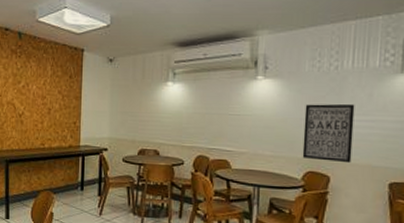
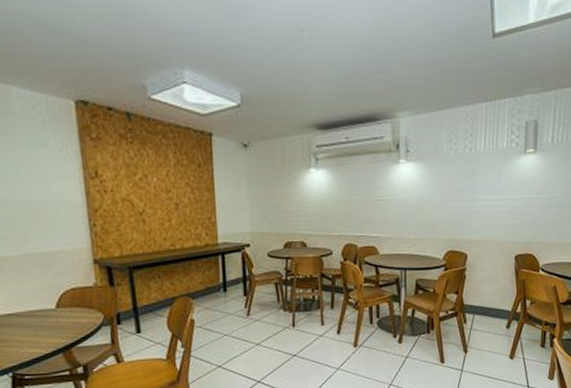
wall art: present [302,103,355,164] -> none [443,184,487,241]

